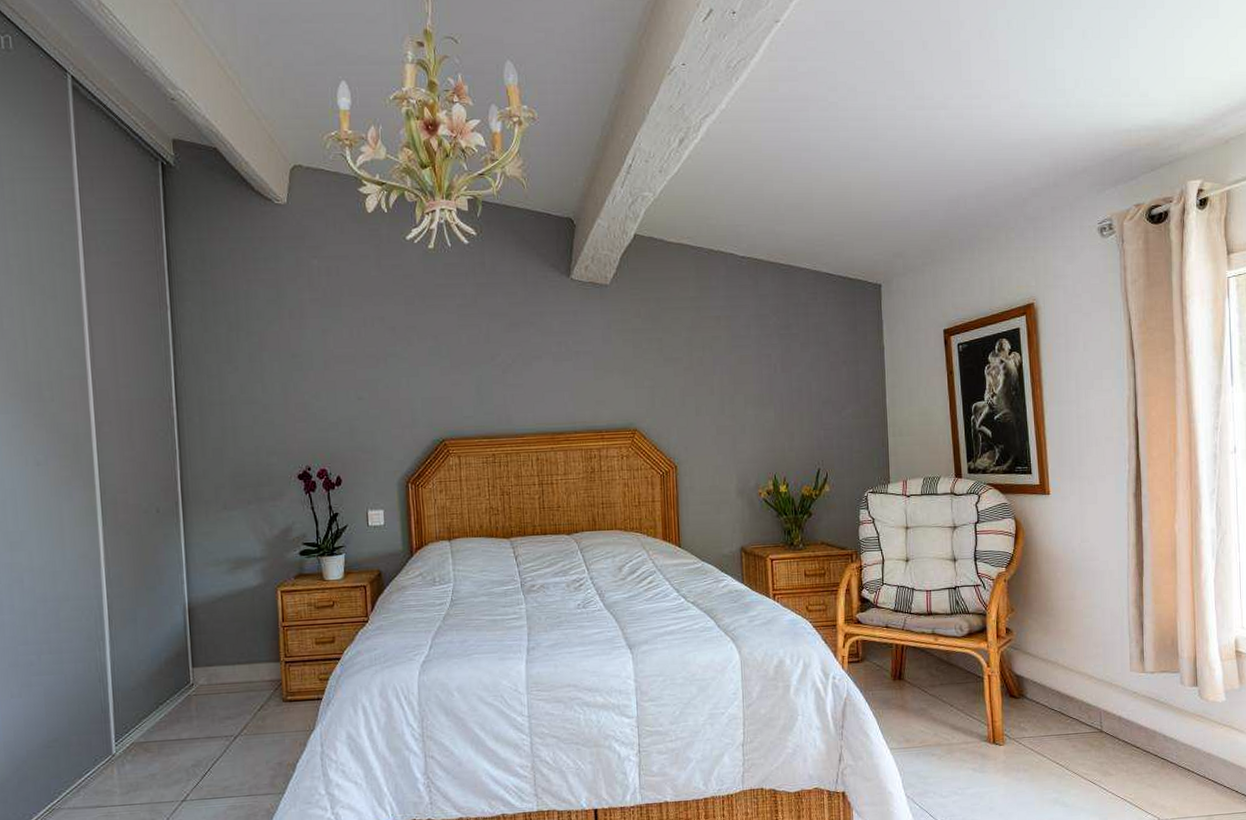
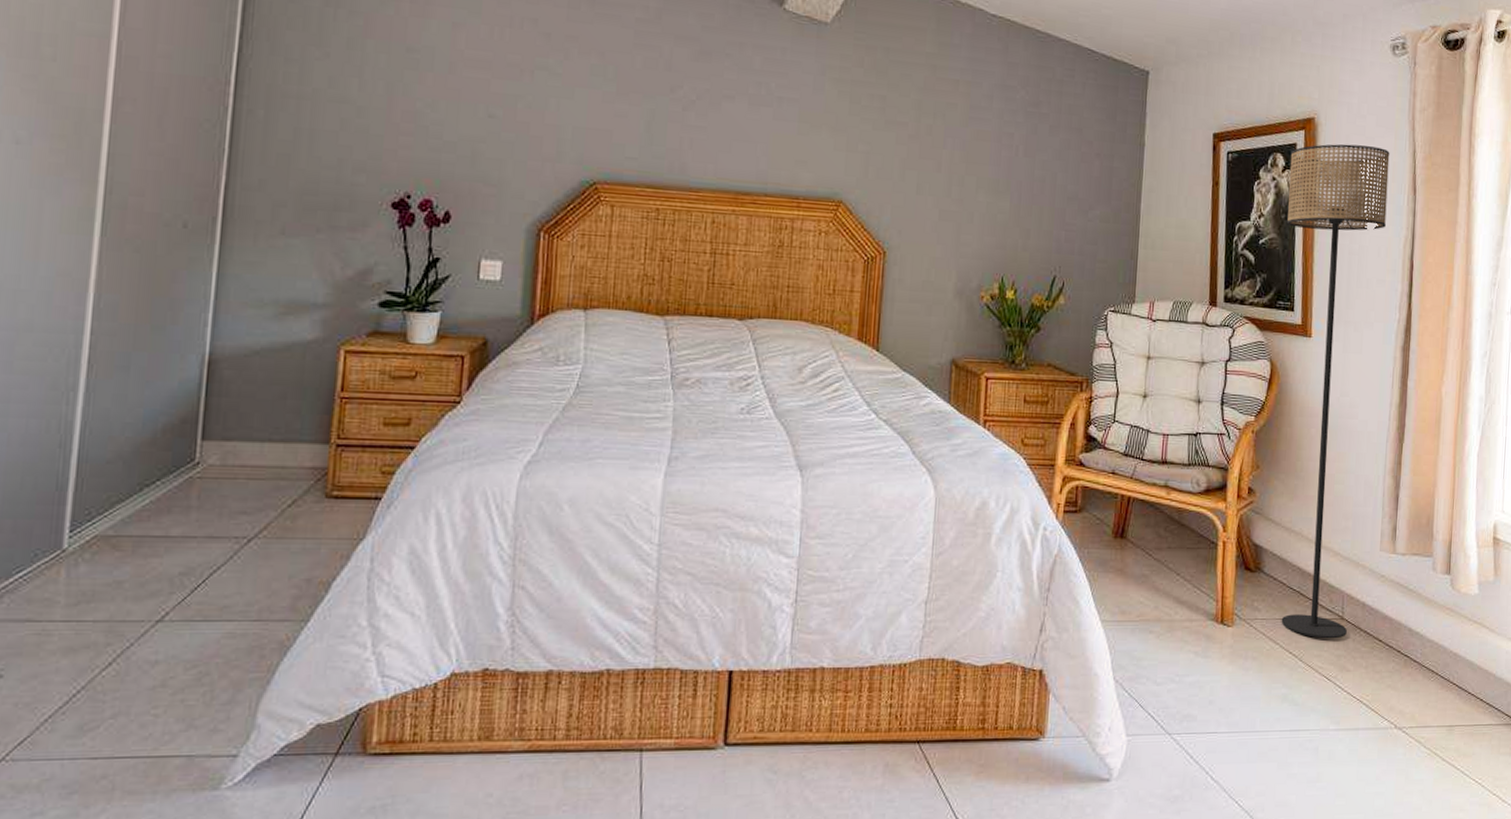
floor lamp: none [1015,321,1109,750] -> present [1281,144,1390,639]

